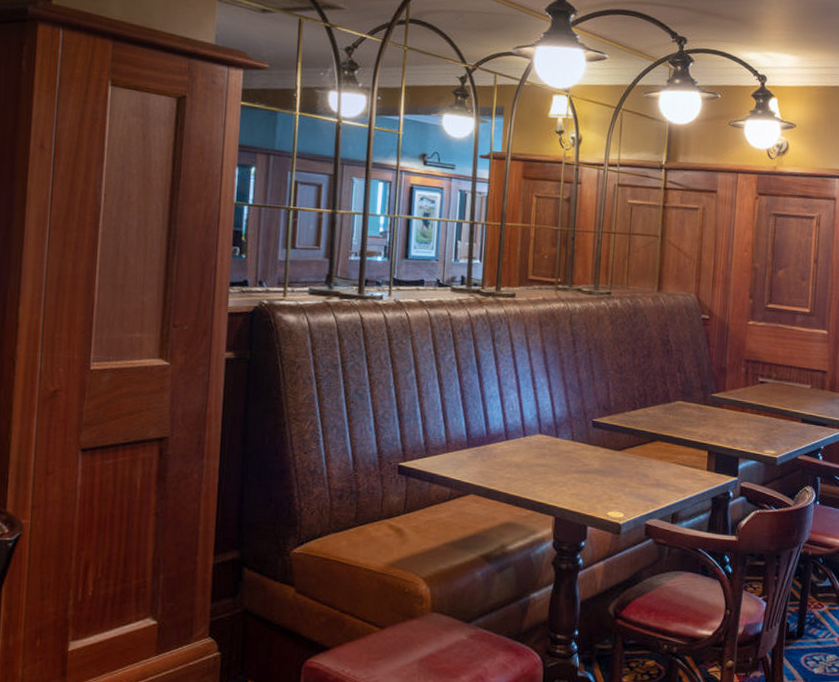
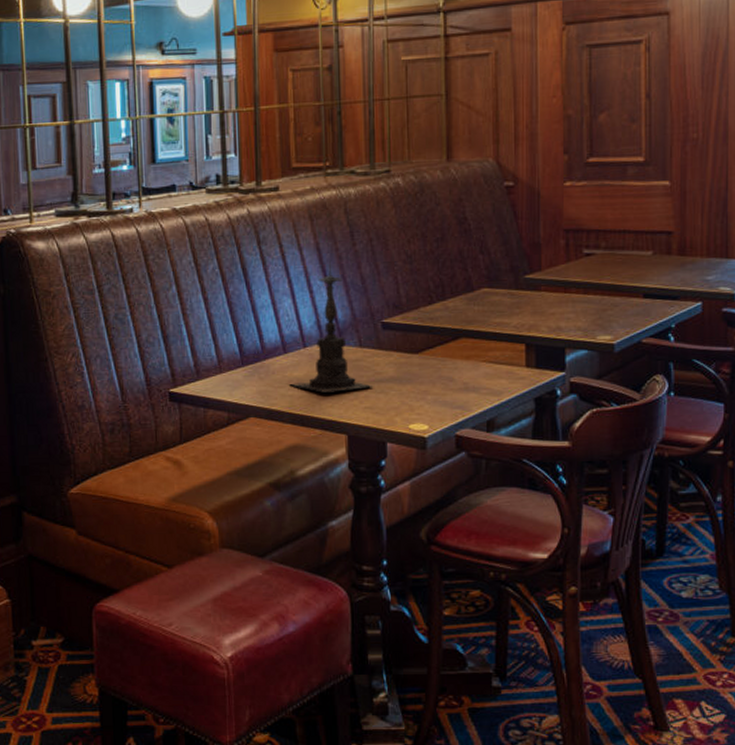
candle holder: none [507,363,581,478] -> present [288,260,374,393]

